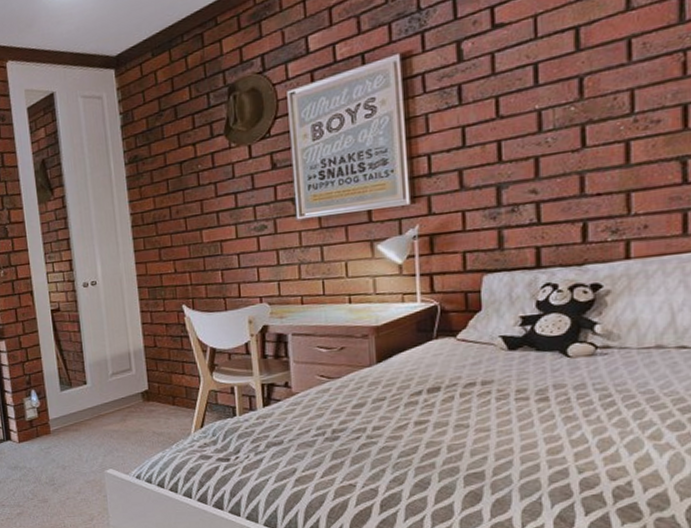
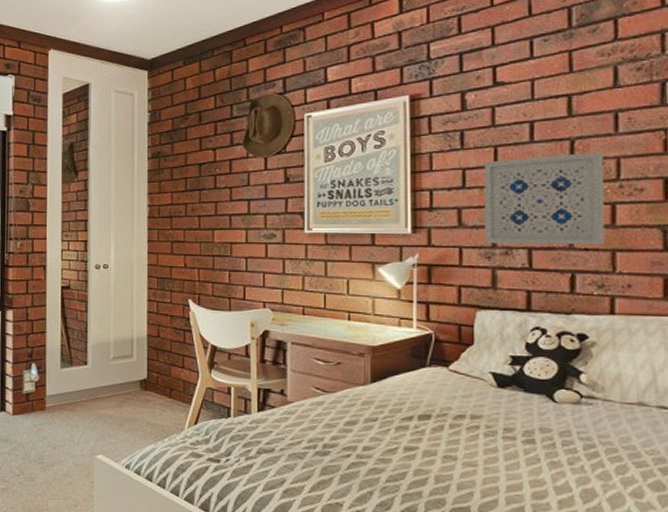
wall art: none [484,85,618,204] -> present [484,151,605,245]

